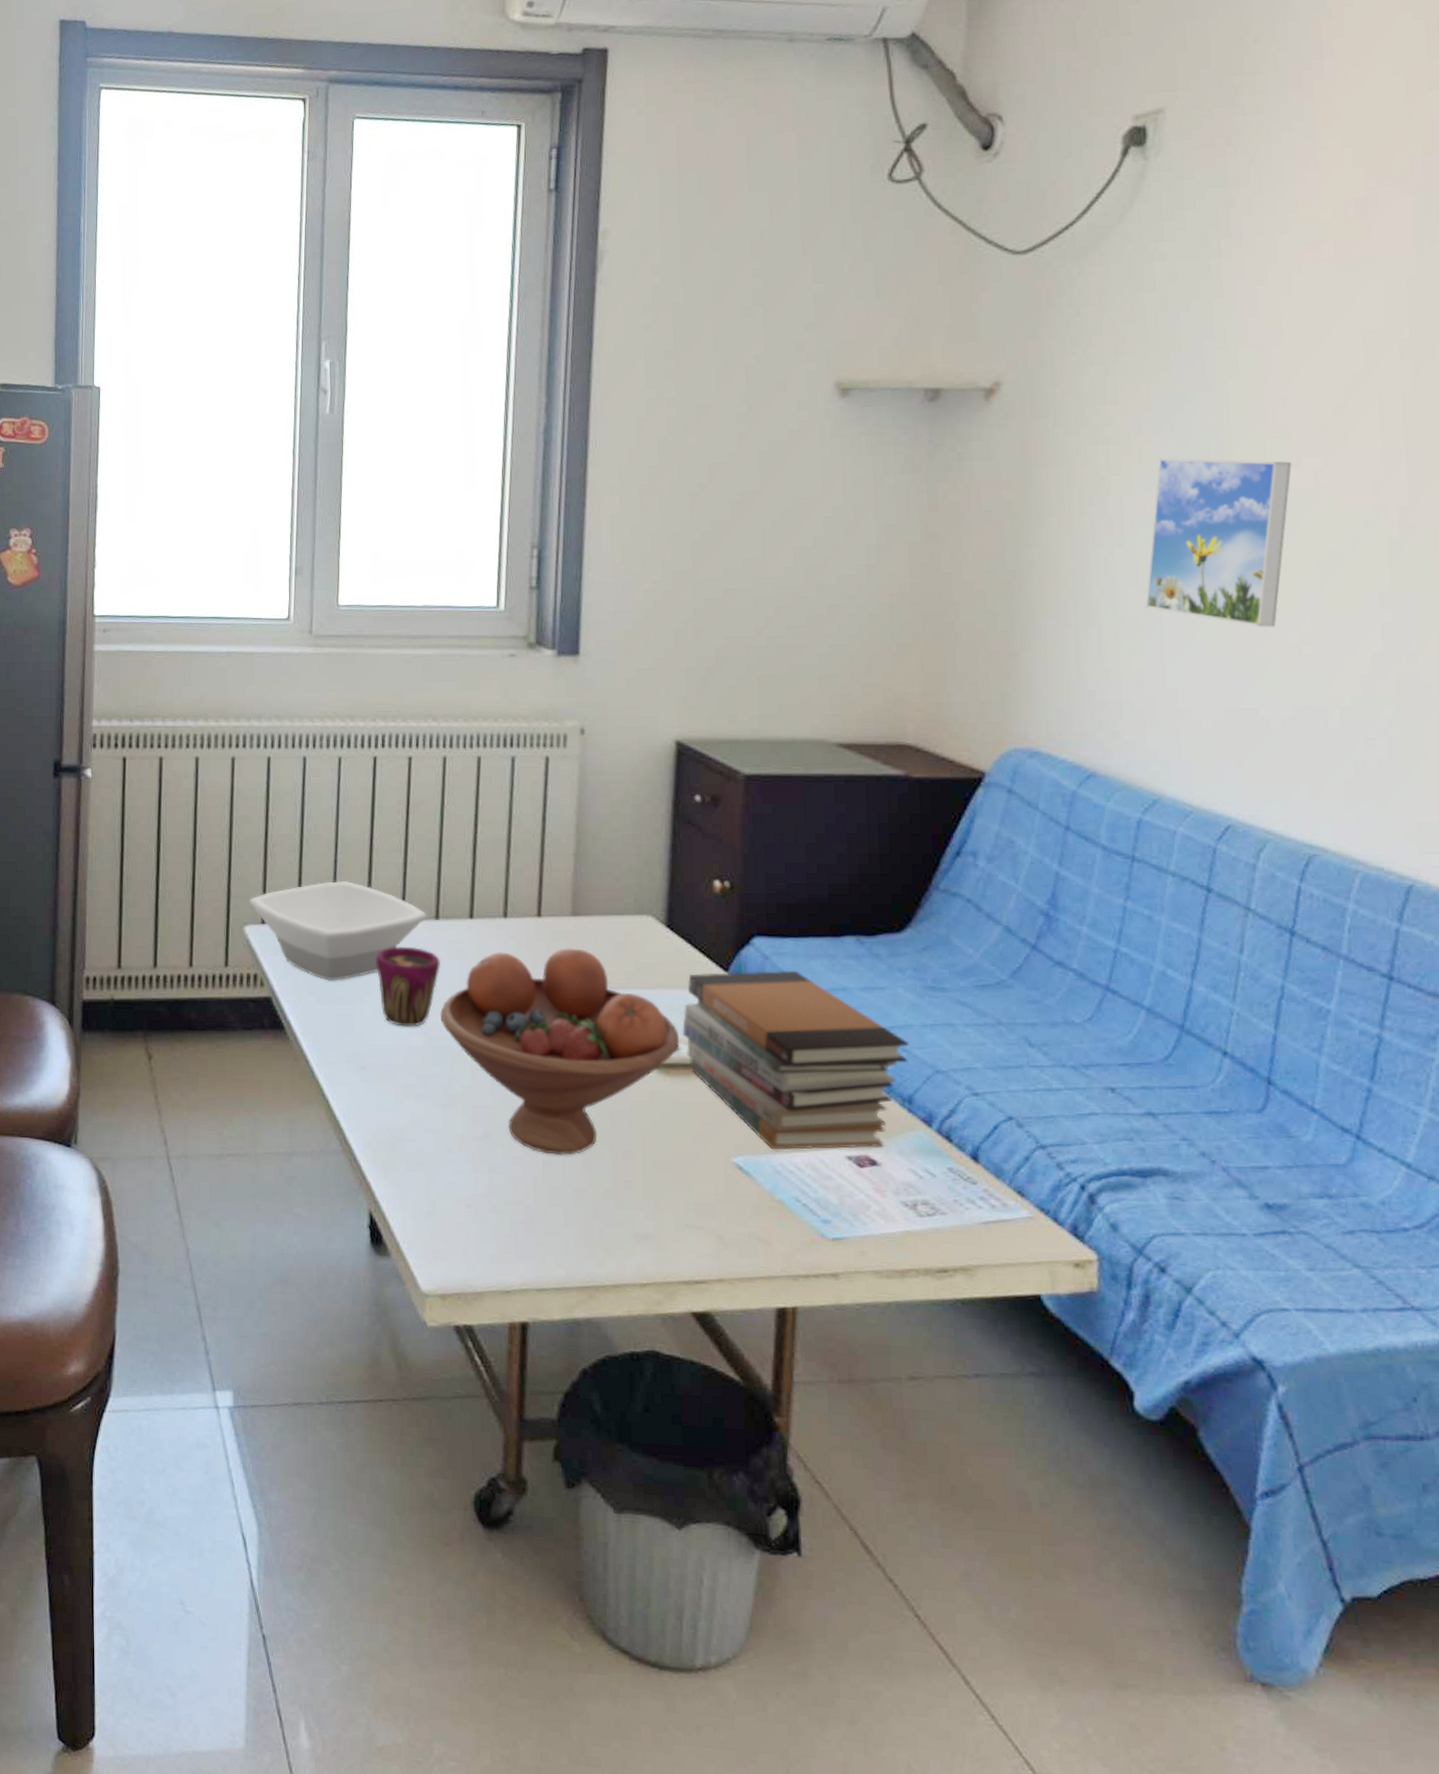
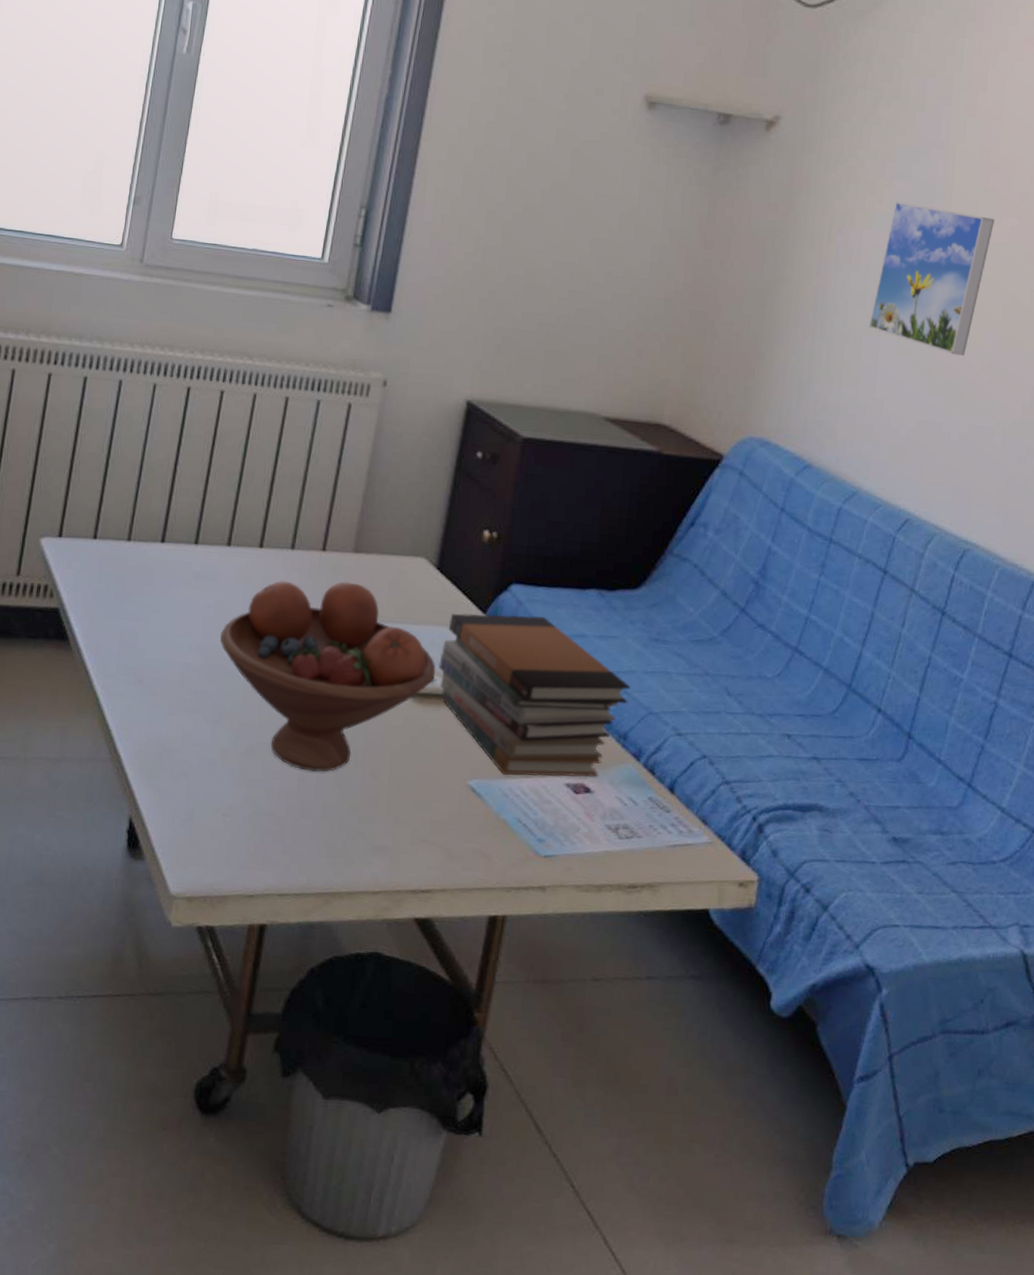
bowl: present [250,880,428,981] -> none [49,501,221,597]
cup: present [376,946,441,1027] -> none [165,568,228,646]

